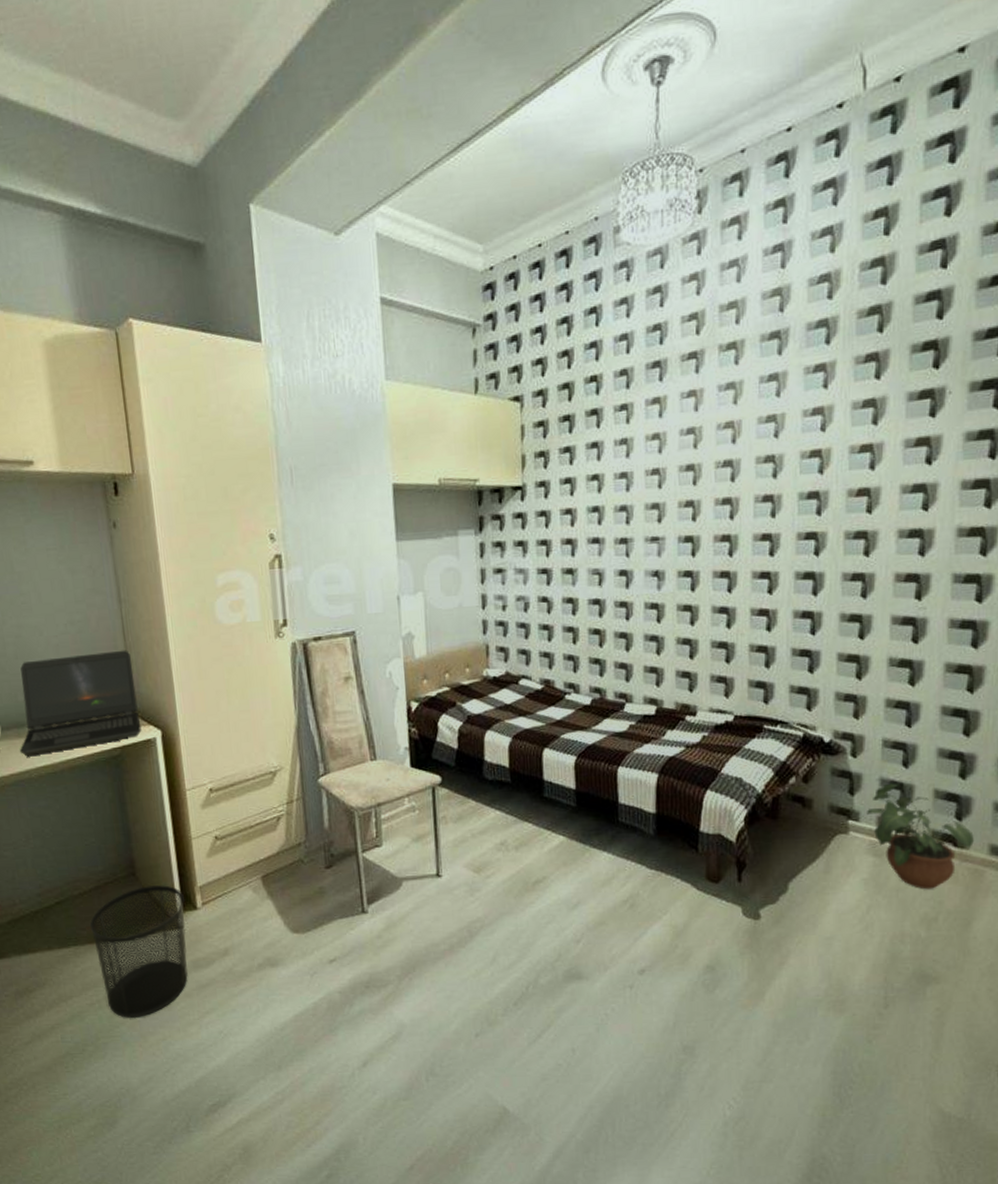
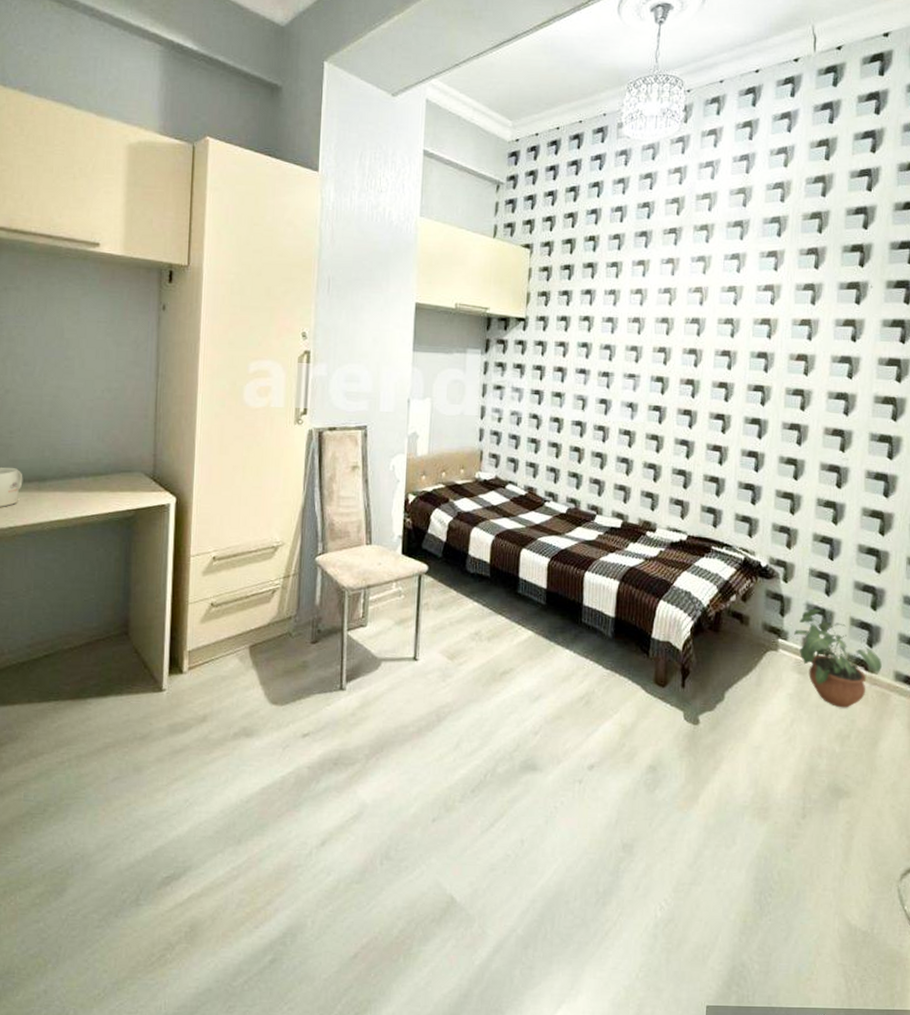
laptop computer: present [20,650,142,757] -> none [37,419,160,510]
waste bin: present [90,884,188,1019] -> none [75,645,173,781]

